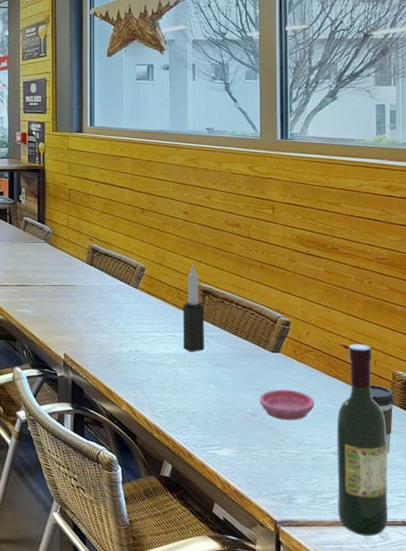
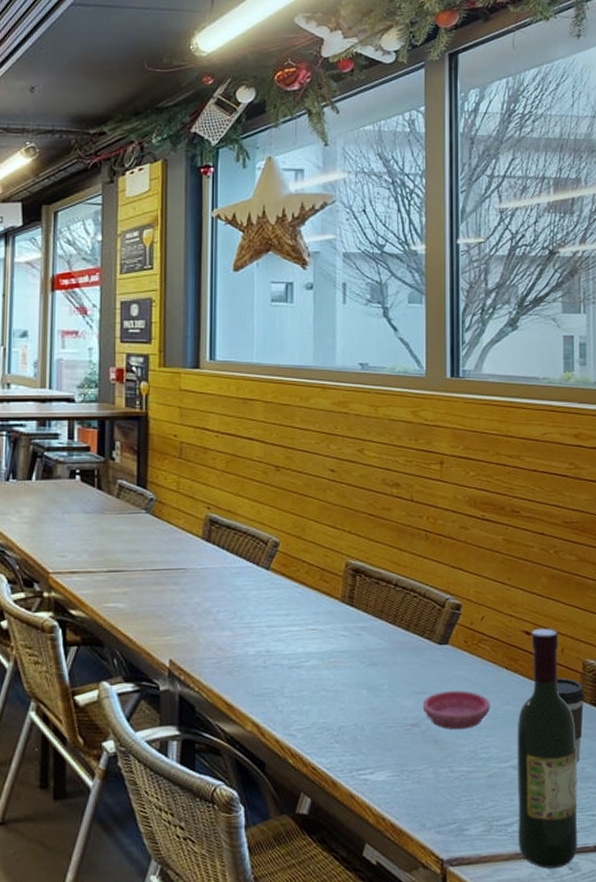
candle: present [183,264,204,352] -> none [328,535,354,649]

